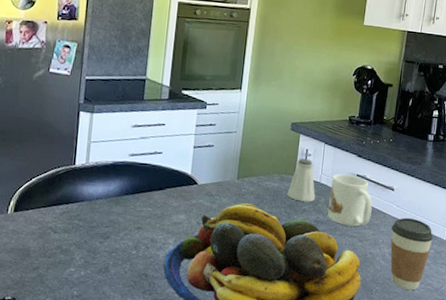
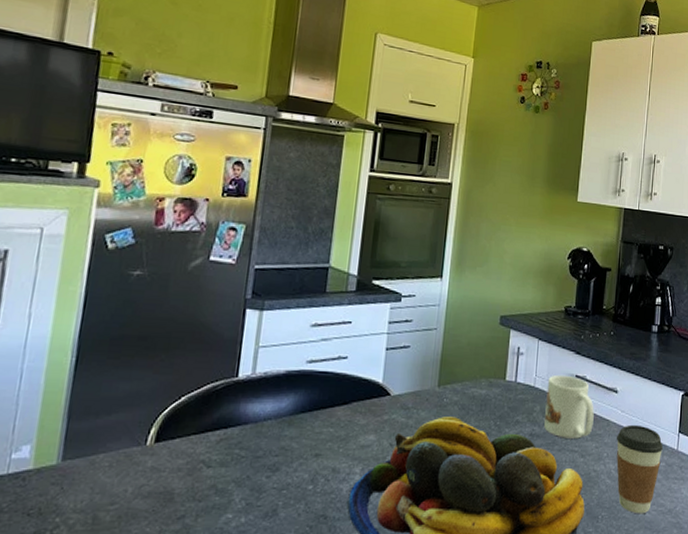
saltshaker: present [287,158,316,202] -> none [497,358,530,412]

